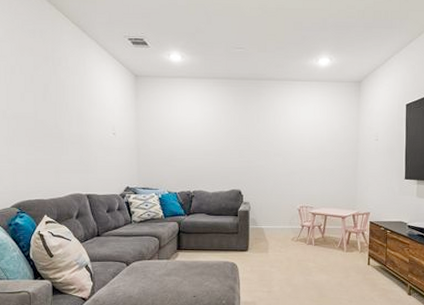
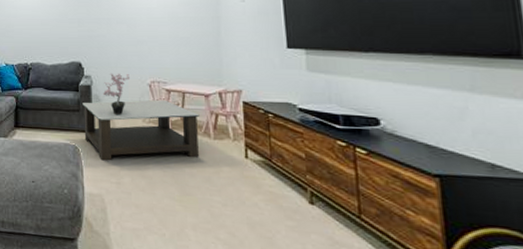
coffee table: none [241,221,337,274] -> present [82,99,200,161]
potted plant: none [259,199,283,236] -> present [103,73,129,116]

